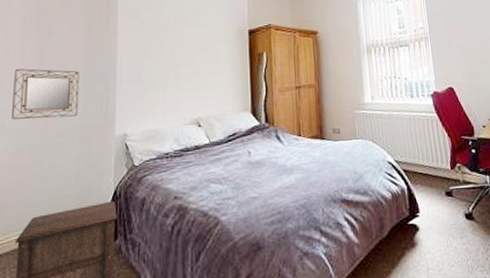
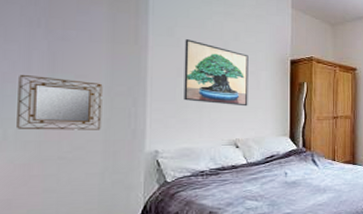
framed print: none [149,20,209,83] -> present [184,39,249,107]

